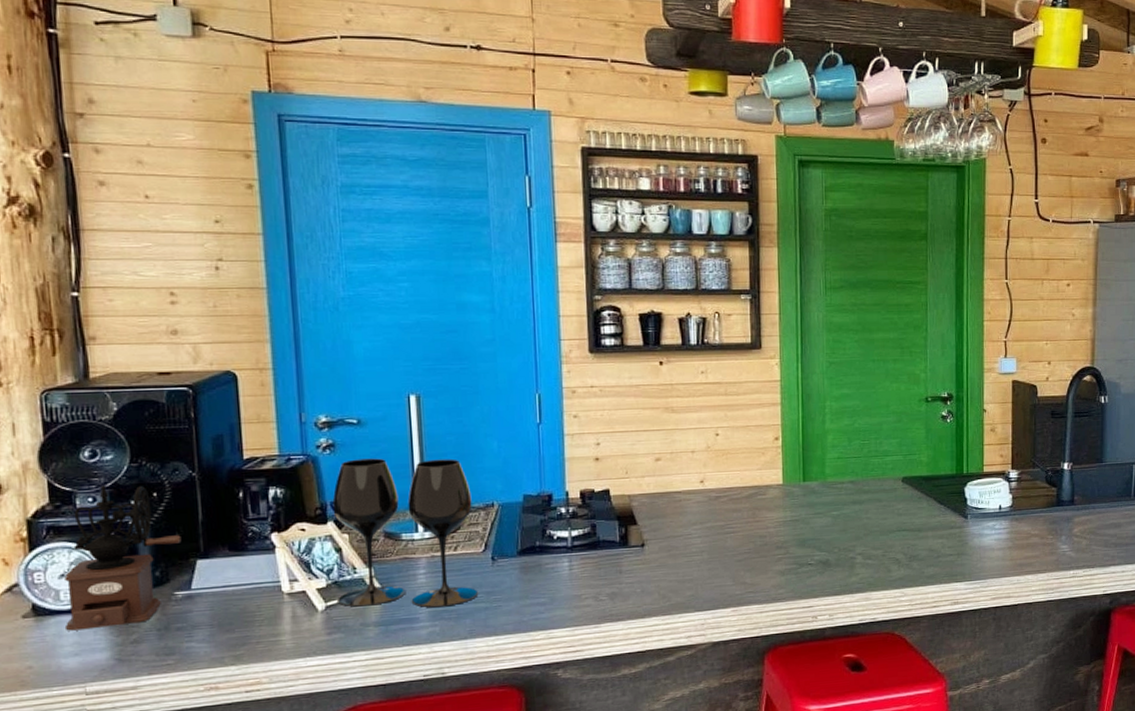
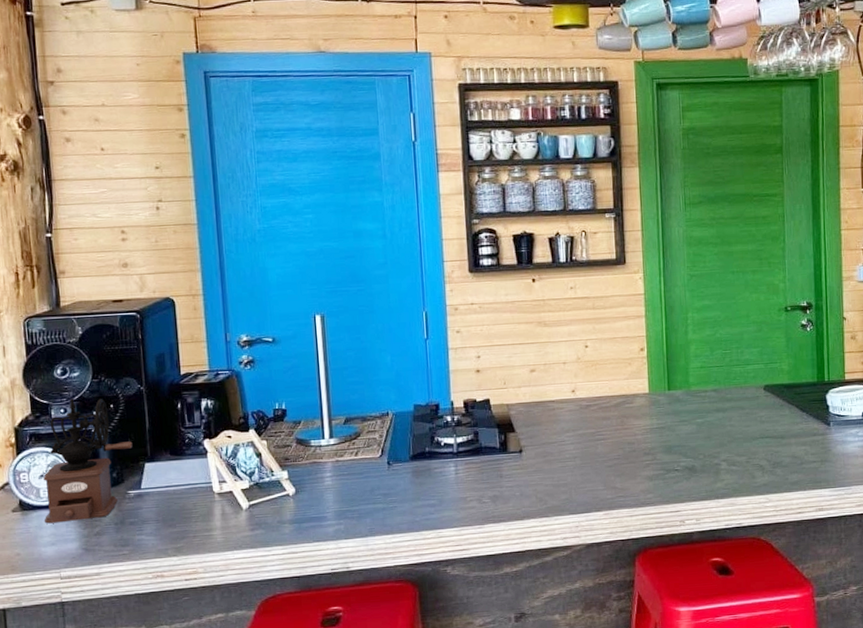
wine glass: present [332,458,479,608] -> none [253,372,377,508]

